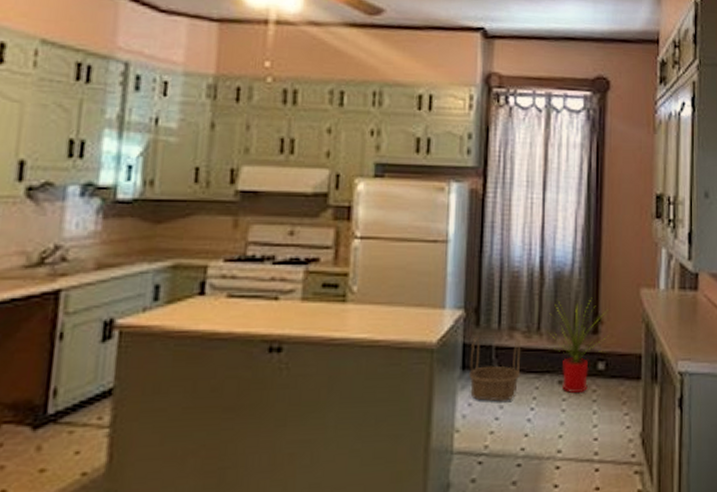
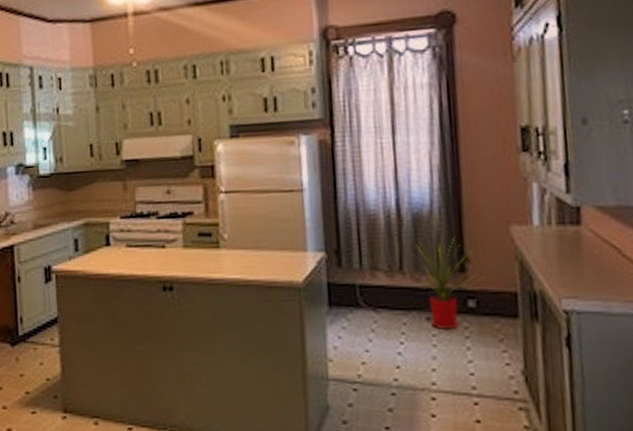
basket: present [469,336,521,402] -> none [335,275,387,336]

